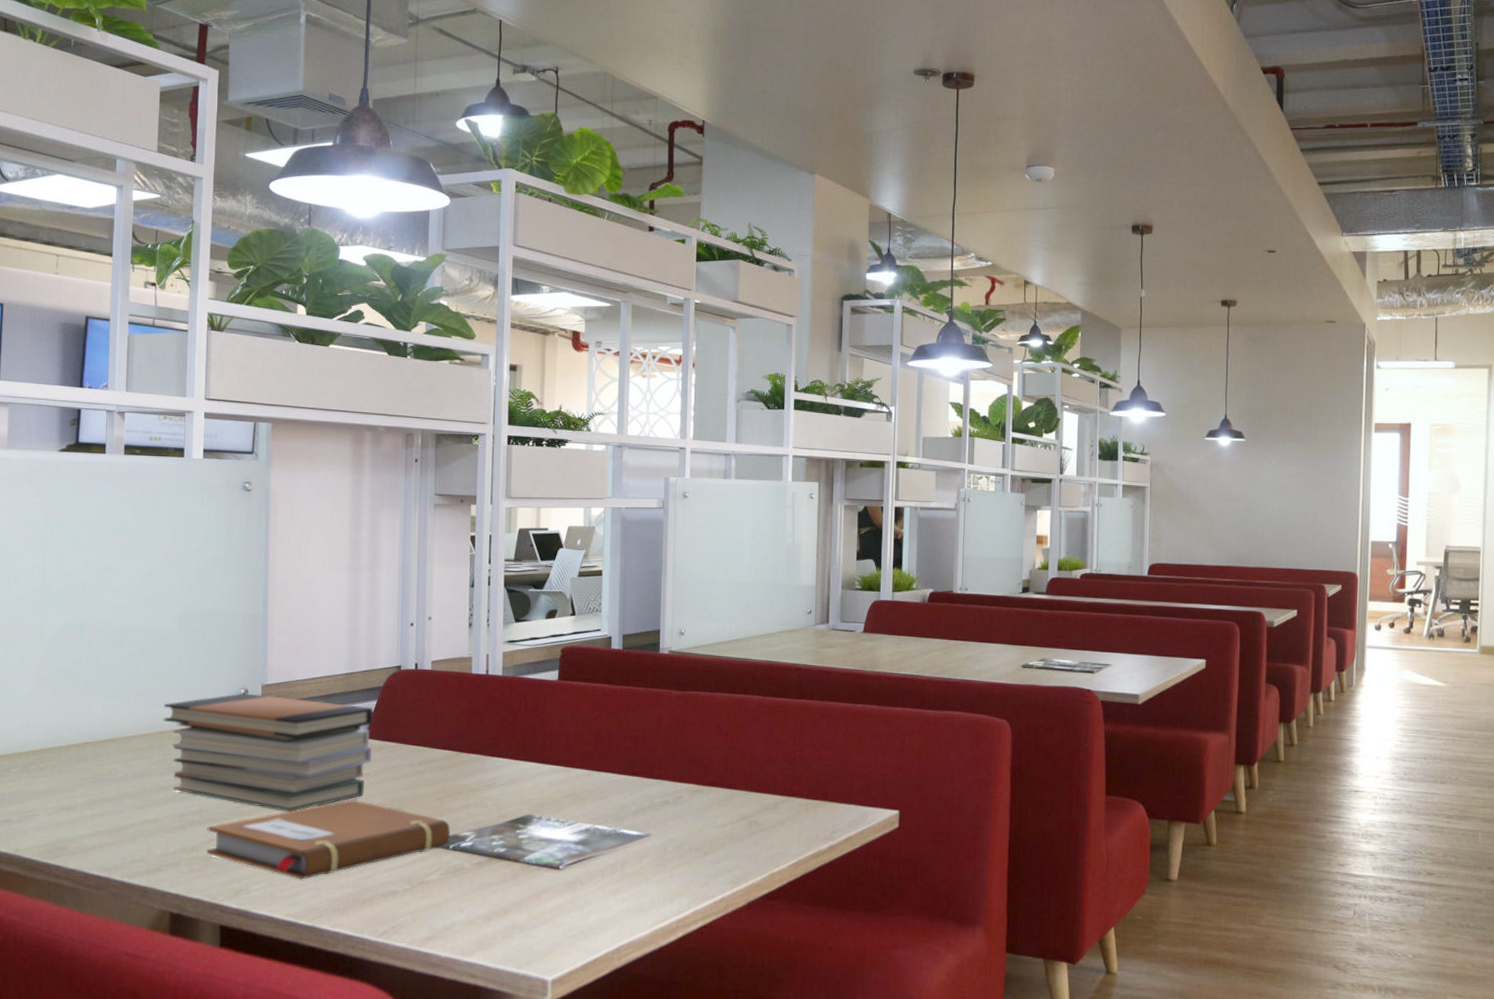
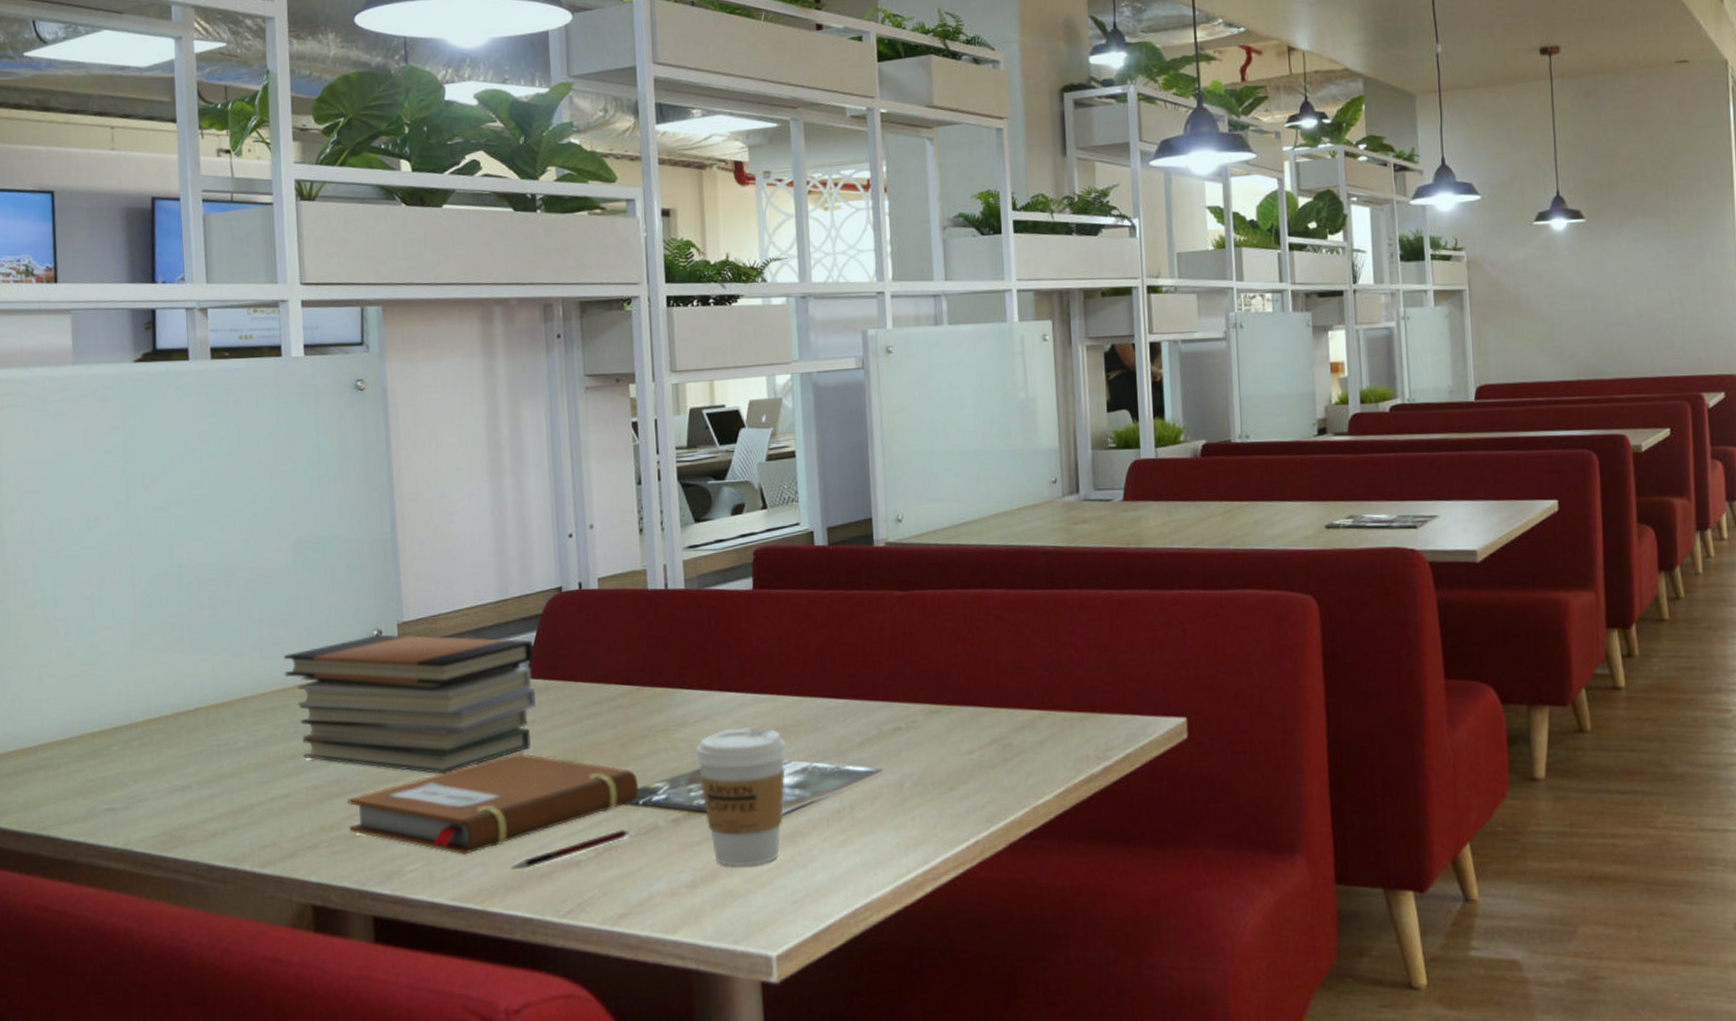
pen: none [338,868,439,896] -> present [510,829,629,870]
coffee cup: none [499,792,575,905] -> present [695,726,787,866]

